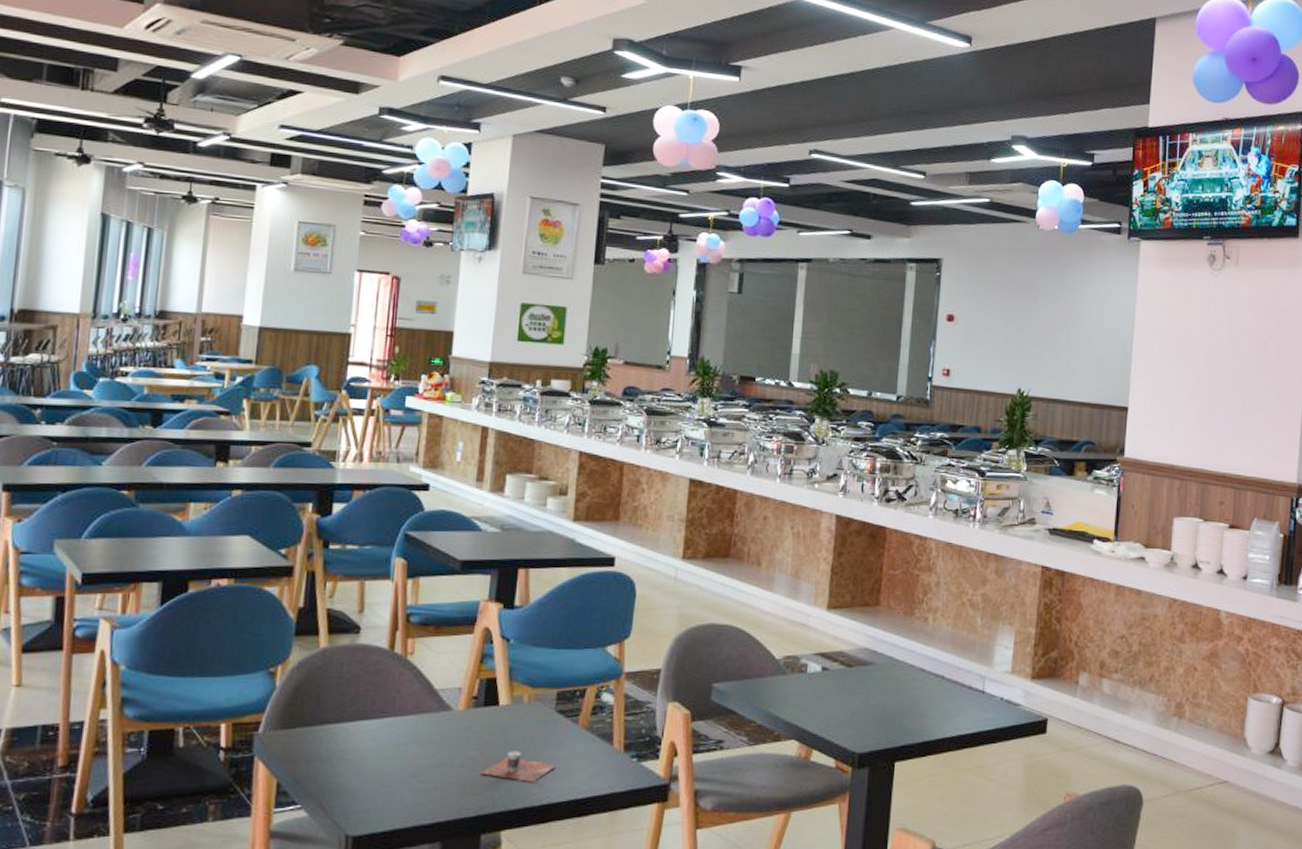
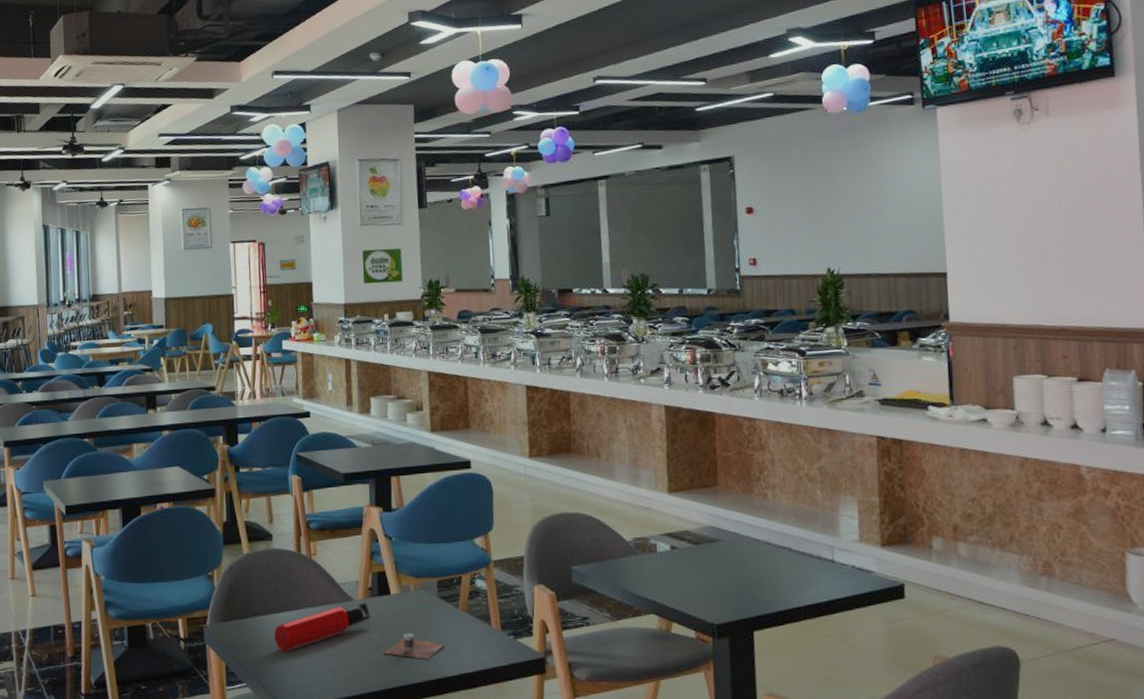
water bottle: none [344,713,472,769] -> present [273,602,371,653]

